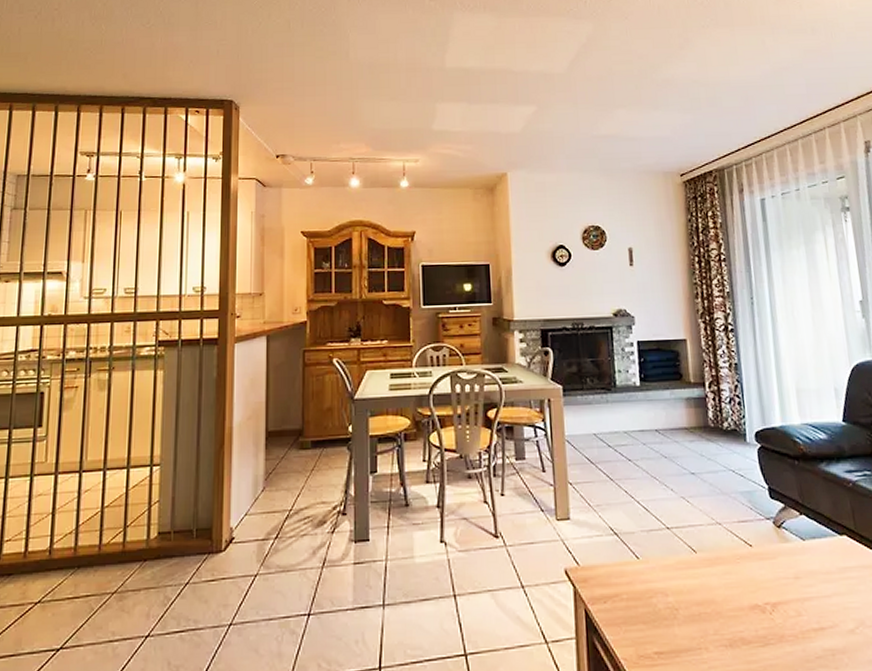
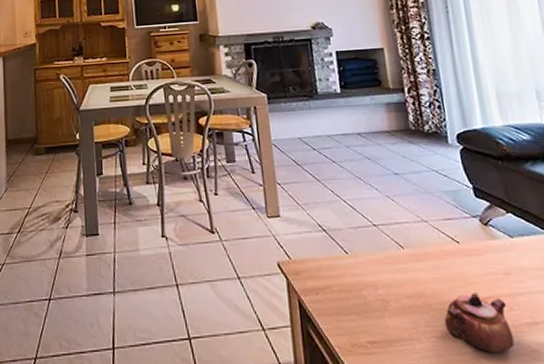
teapot: none [733,598,801,662] -> present [444,293,514,354]

